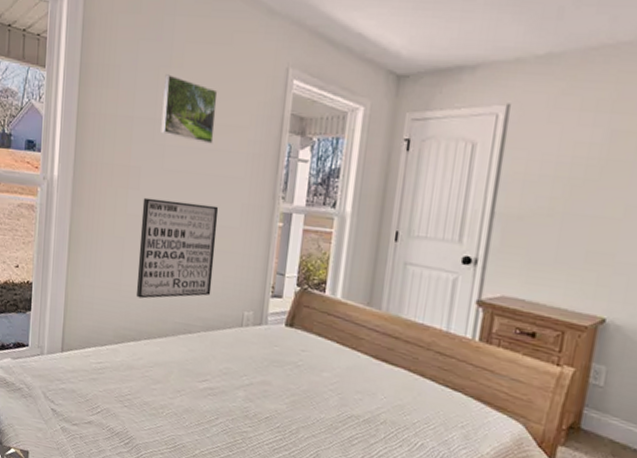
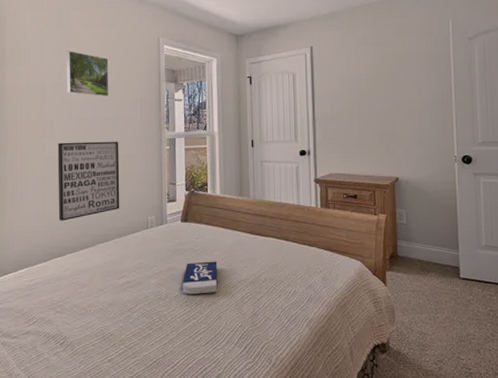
book: none [275,379,325,425] -> present [182,261,218,295]

